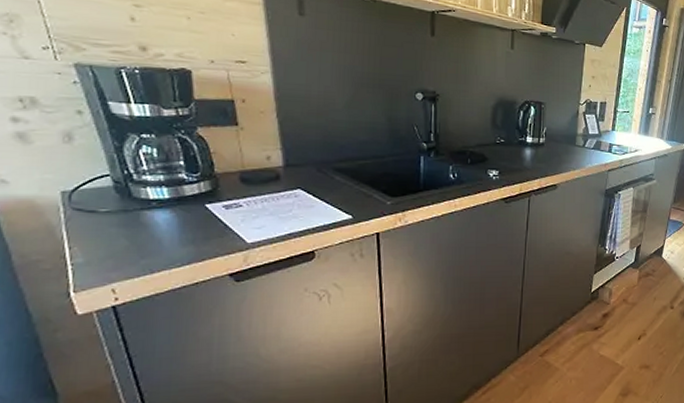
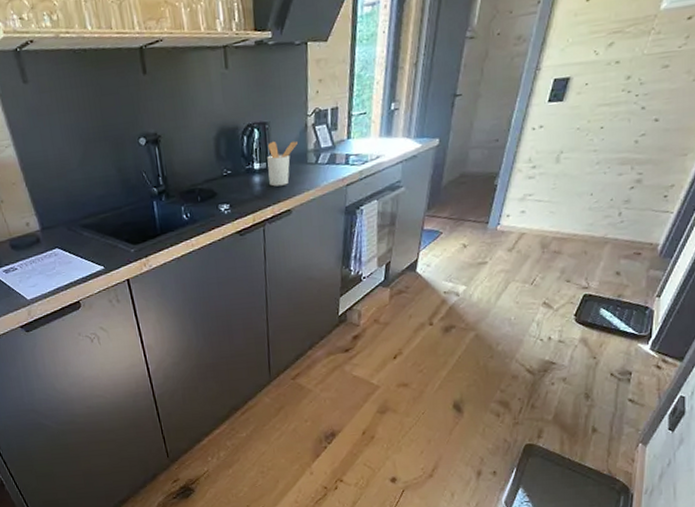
utensil holder: none [539,120,569,162] -> present [267,140,298,187]

